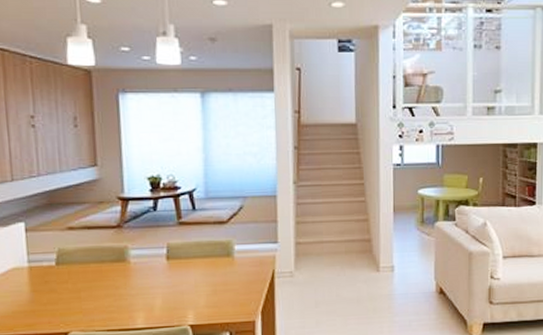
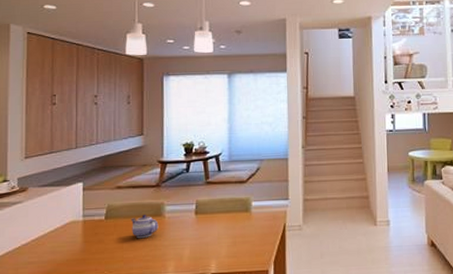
teapot: none [87,259,123,288] -> present [130,214,159,239]

